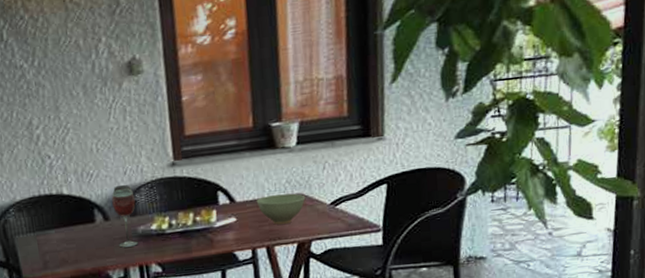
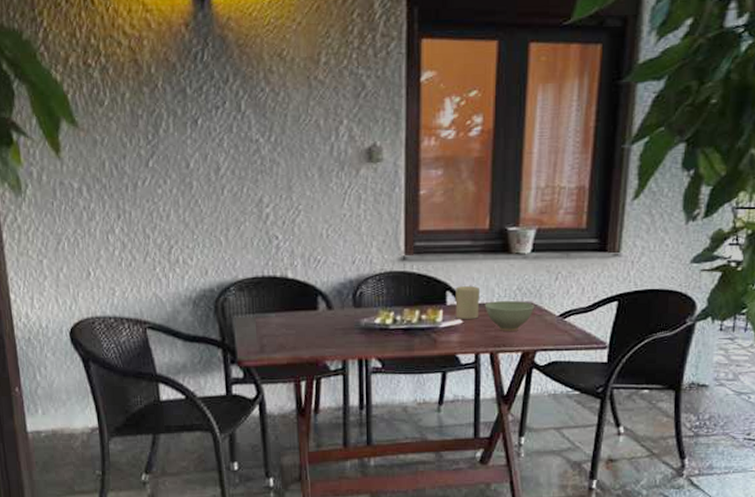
wineglass: present [111,184,138,248] -> none [337,274,361,339]
candle: none [226,183,252,217] -> present [455,285,479,319]

